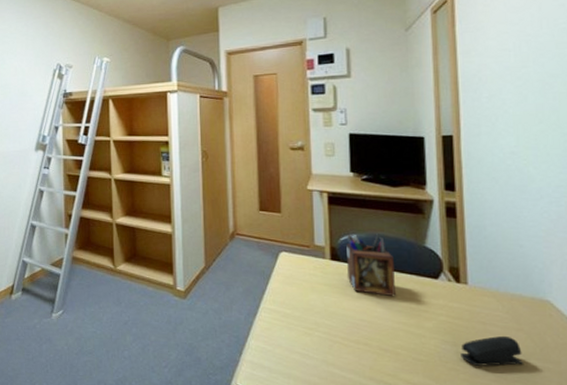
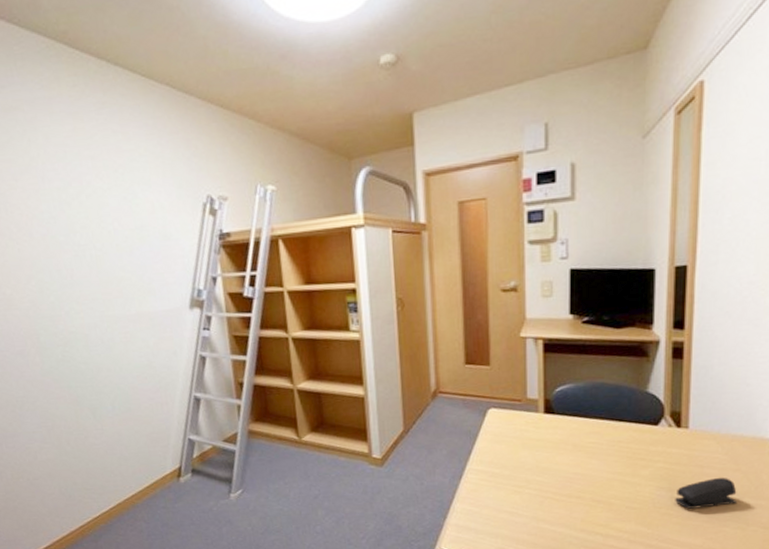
desk organizer: present [346,234,395,297] -> none [562,381,613,447]

